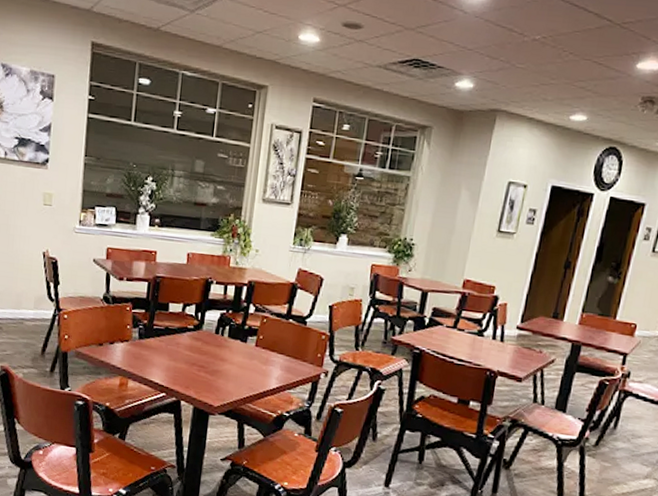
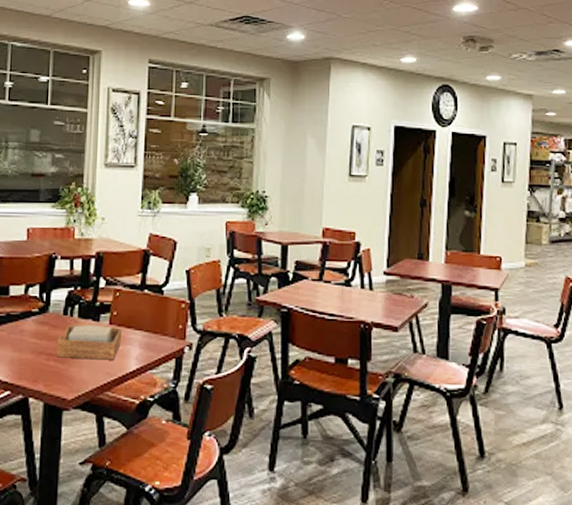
napkin holder: none [207,343,267,378] -> present [56,325,123,360]

